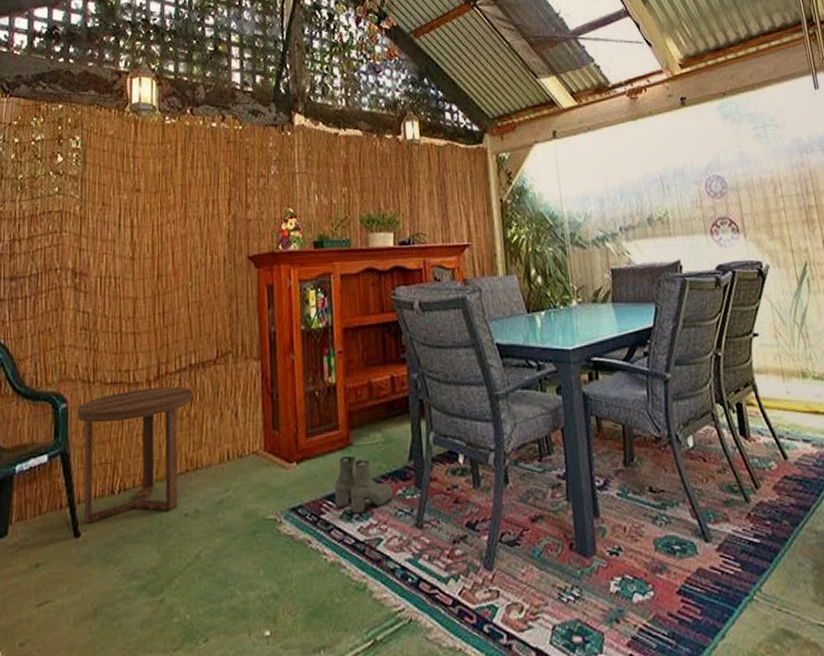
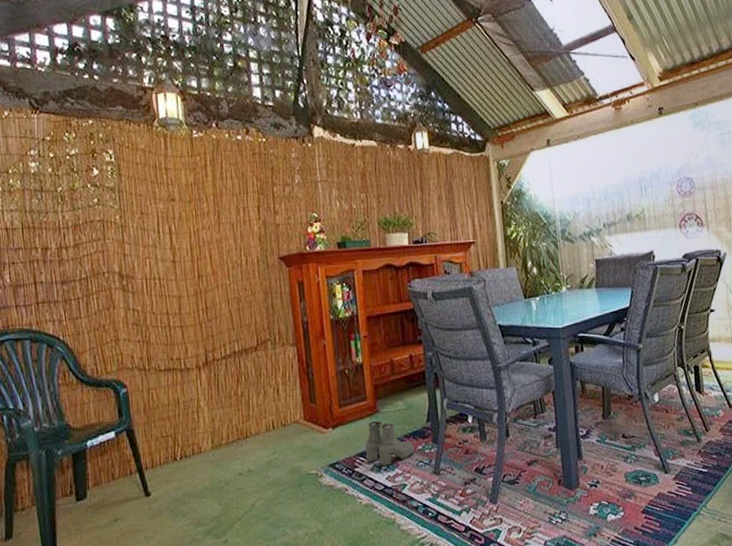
side table: present [77,386,192,523] -> none [136,370,238,485]

